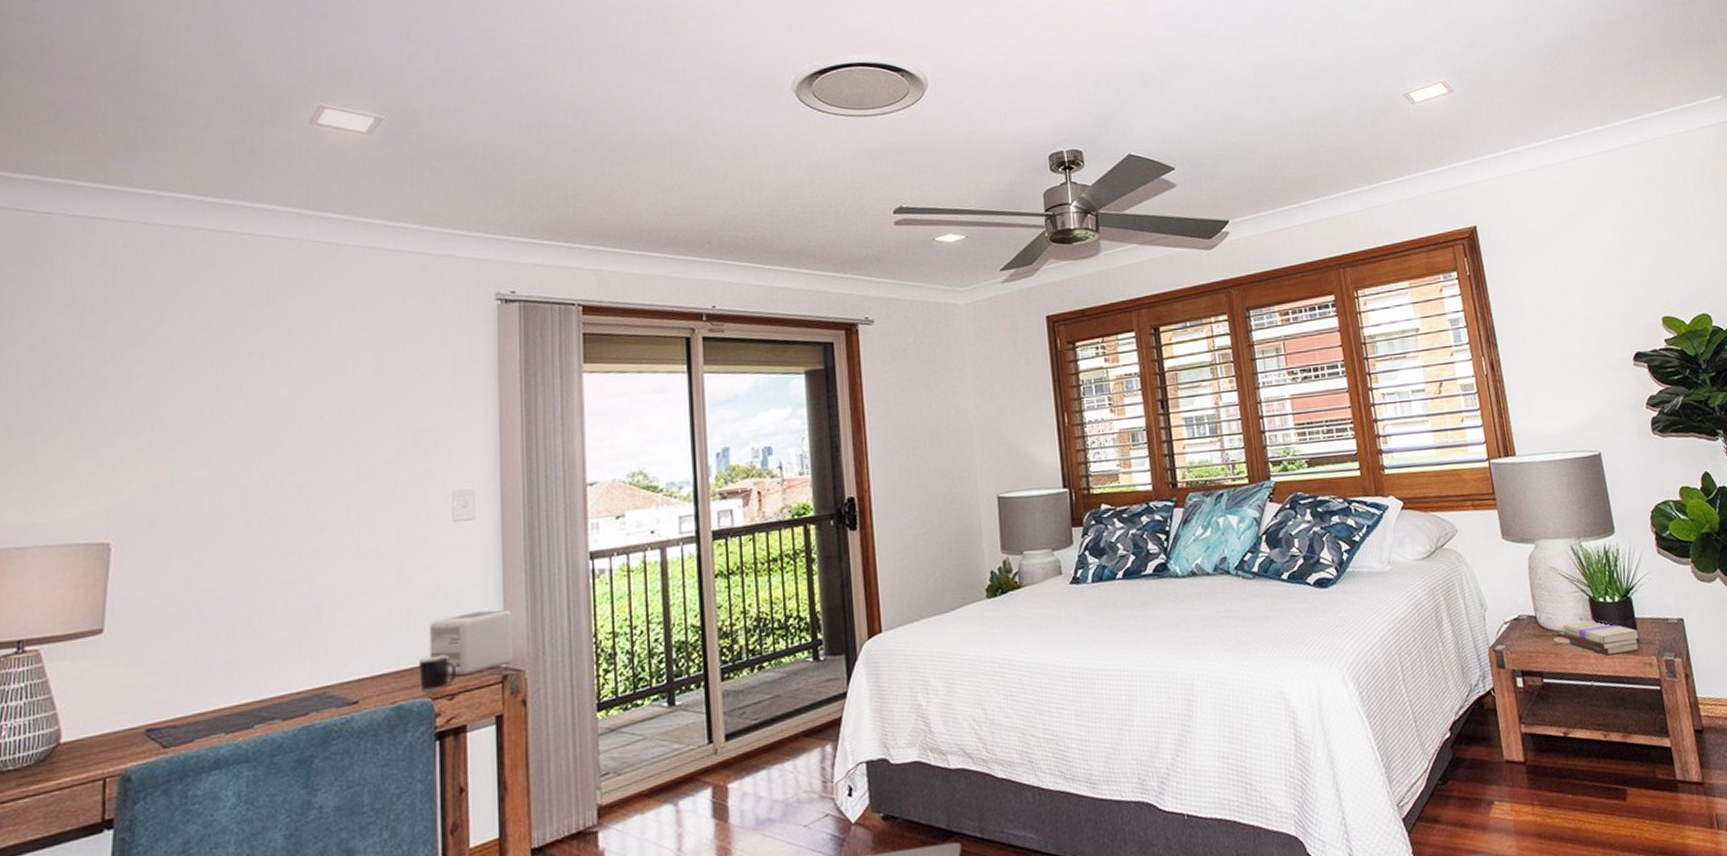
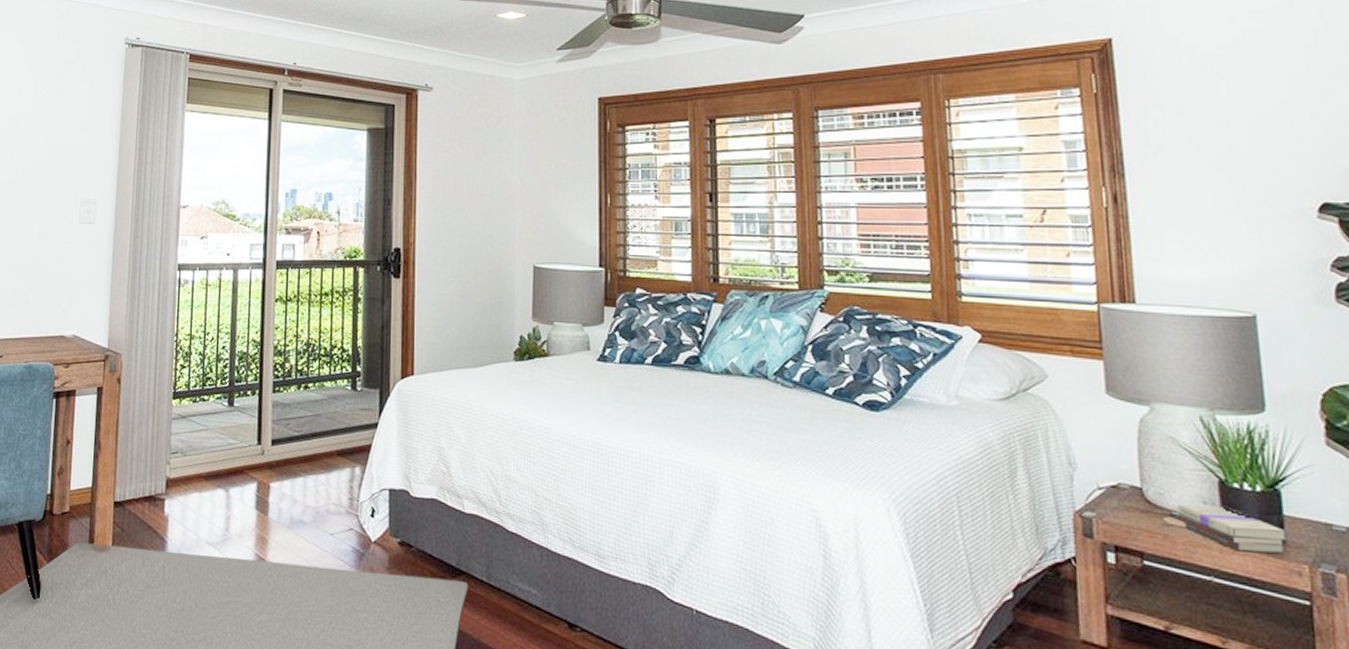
mug: present [419,655,457,693] -> none [46,330,73,359]
desk organizer: present [429,609,513,677] -> none [54,299,116,351]

